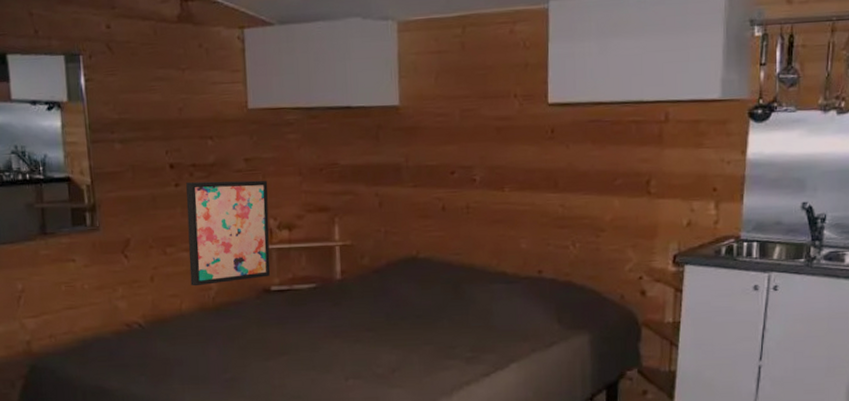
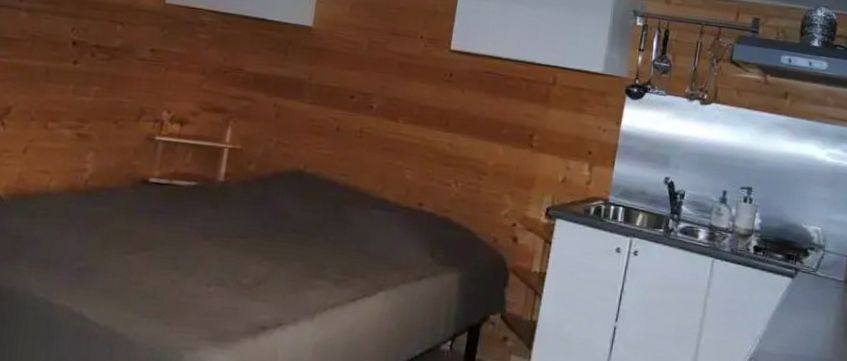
wall art: present [186,180,270,286] -> none [65,62,170,168]

